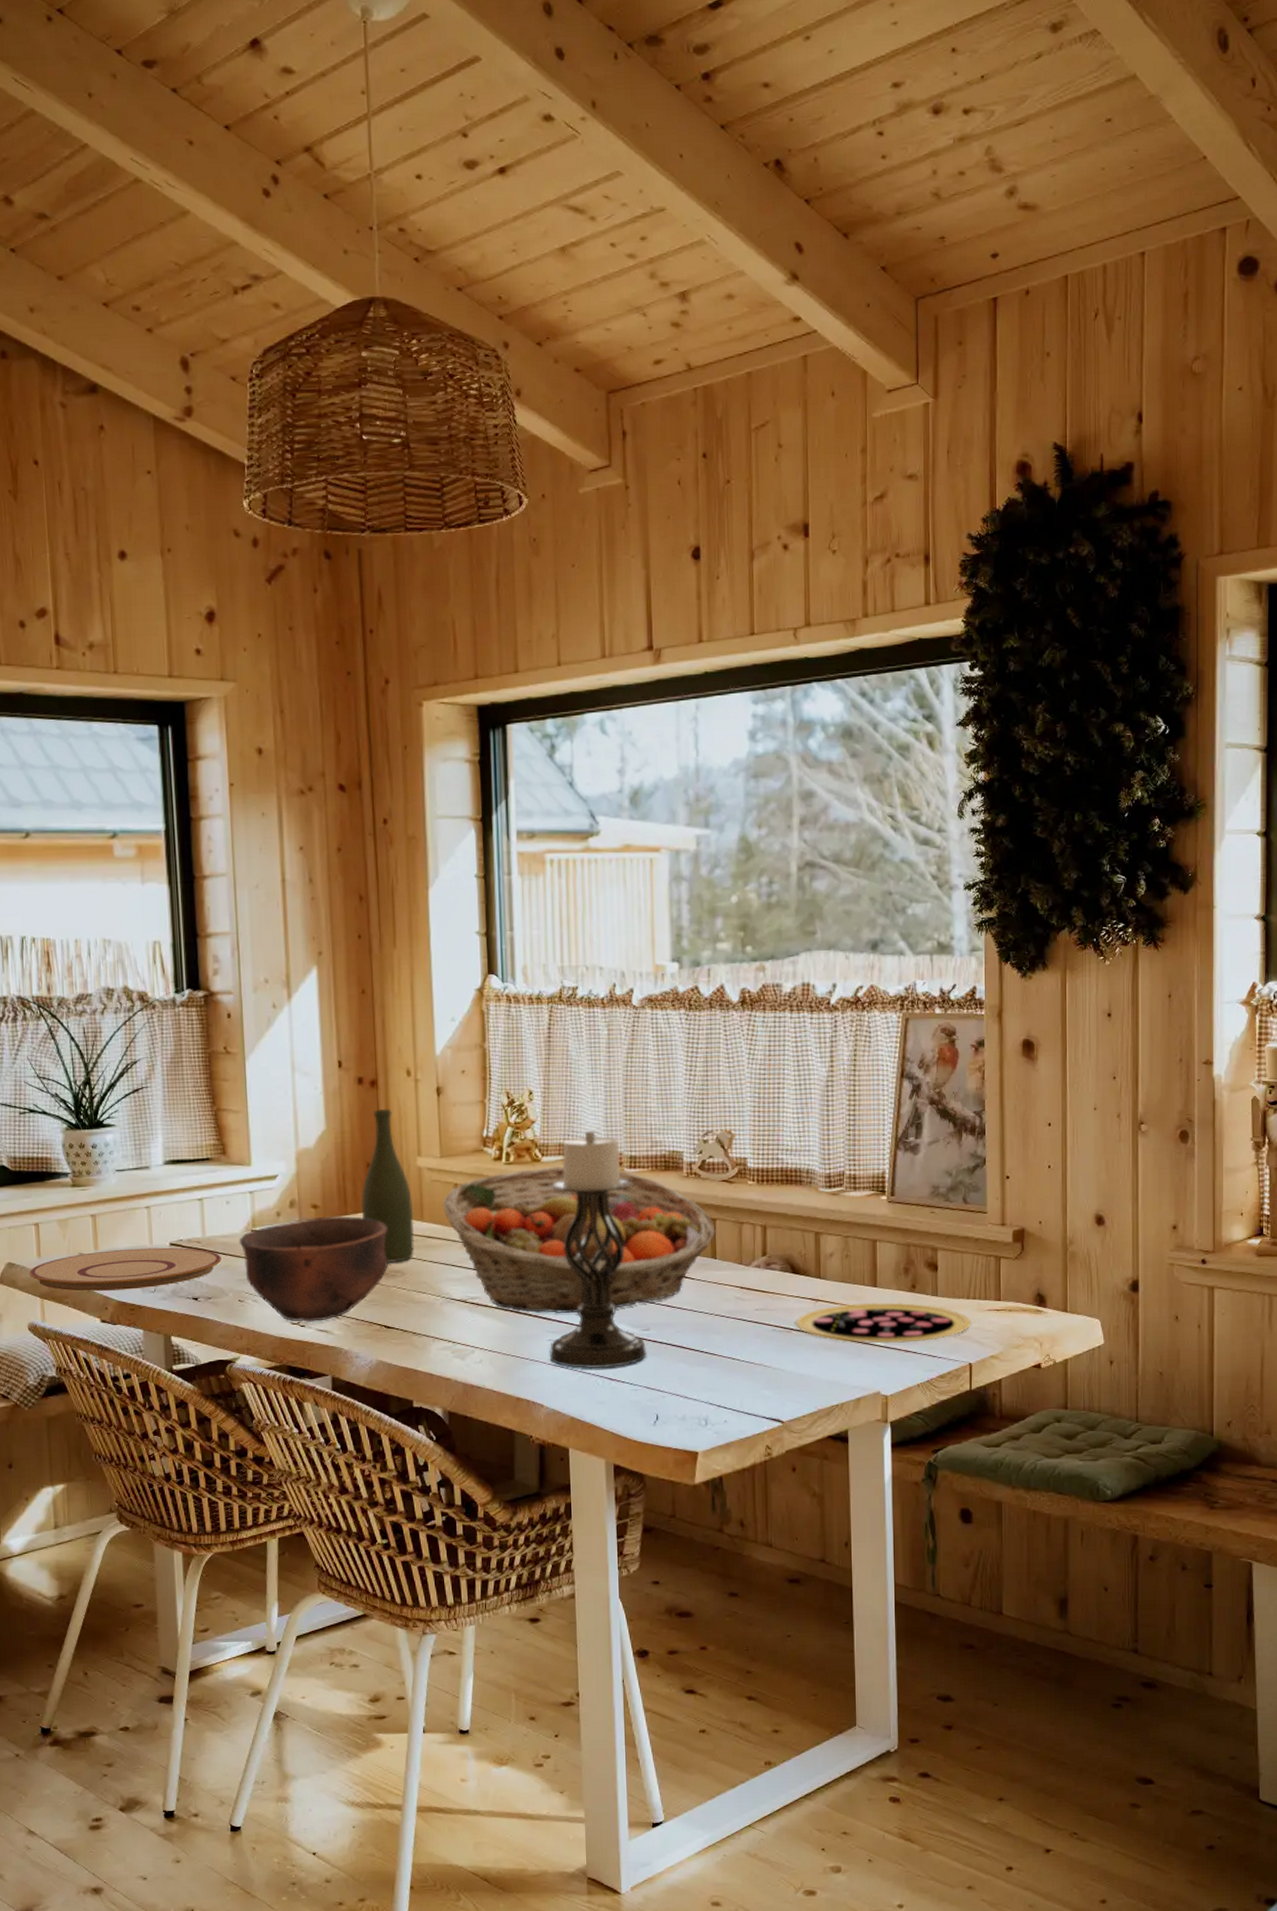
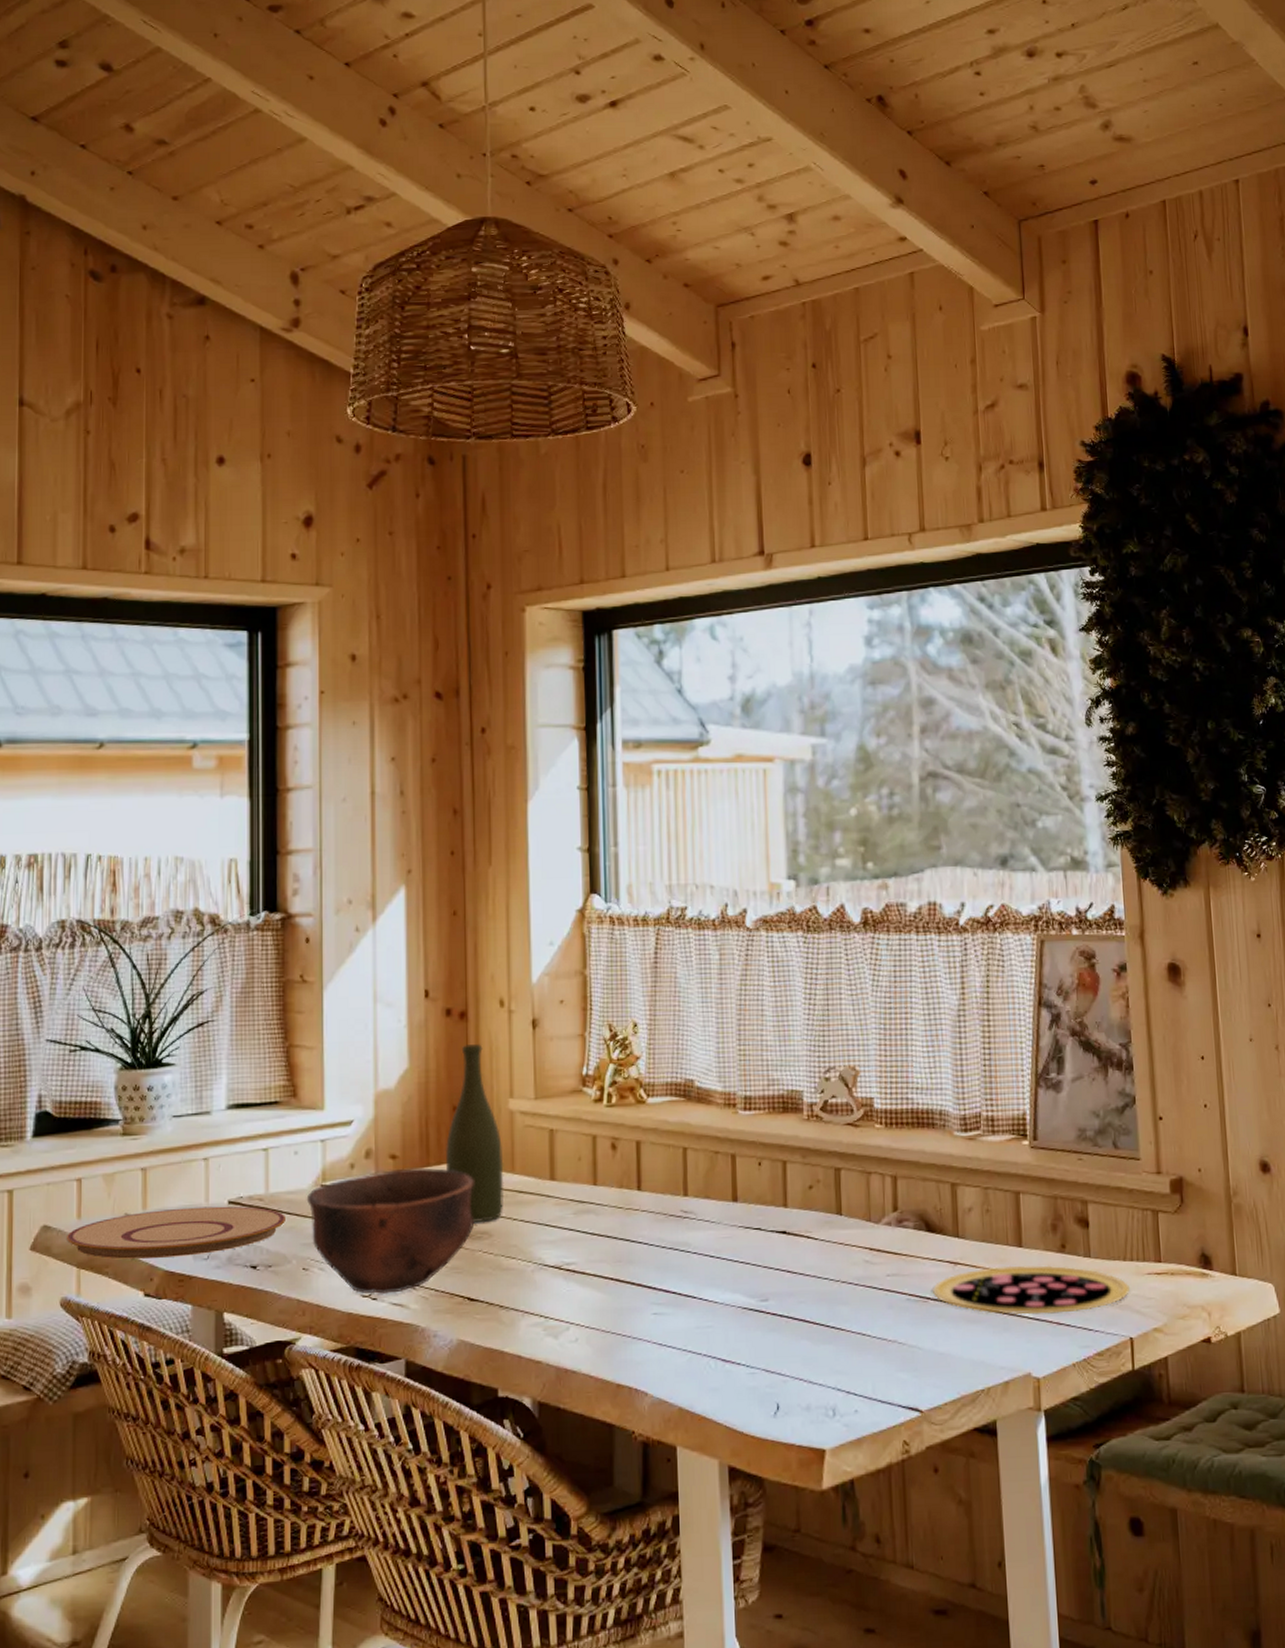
fruit basket: present [442,1165,716,1313] -> none [535,1108,841,1281]
candle holder: present [549,1130,647,1369] -> none [654,1067,766,1349]

